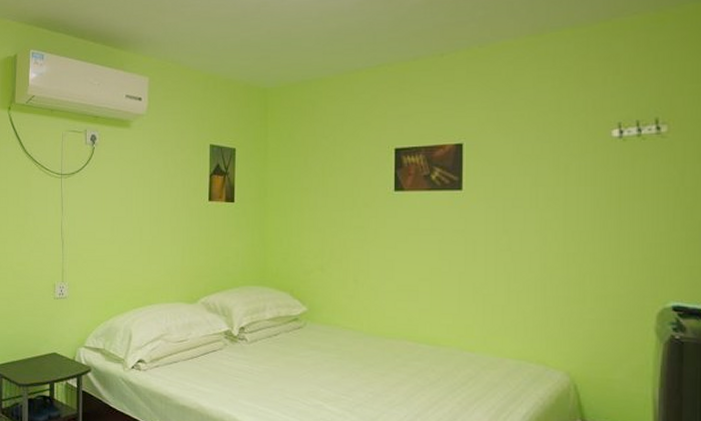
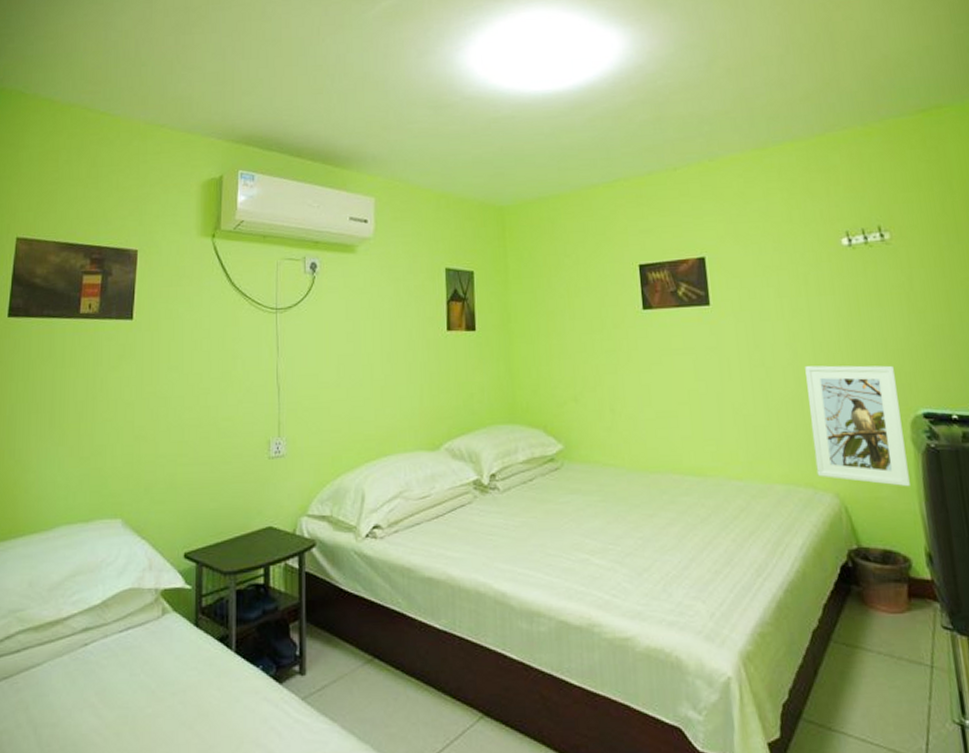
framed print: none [550,253,649,373] -> present [805,365,910,487]

